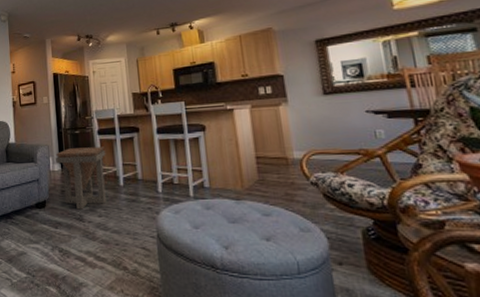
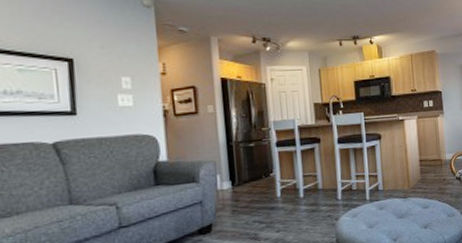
side table: present [55,146,106,210] -> none [224,159,285,229]

